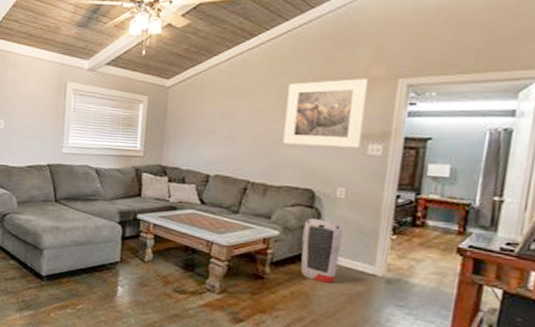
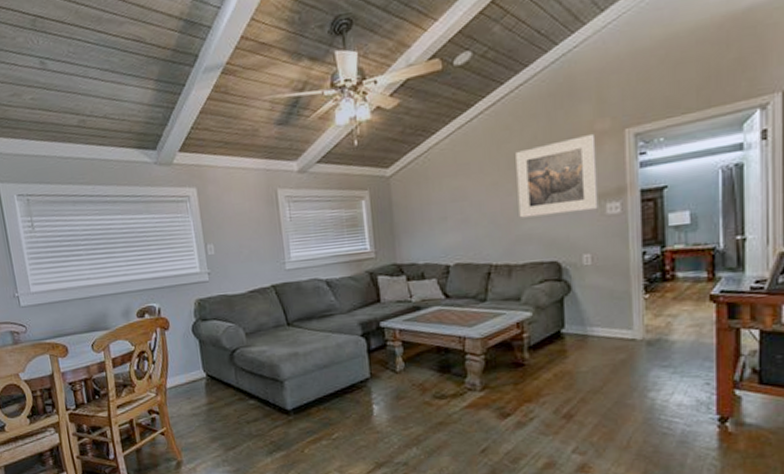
air purifier: present [300,218,343,284] -> none [555,291,597,358]

